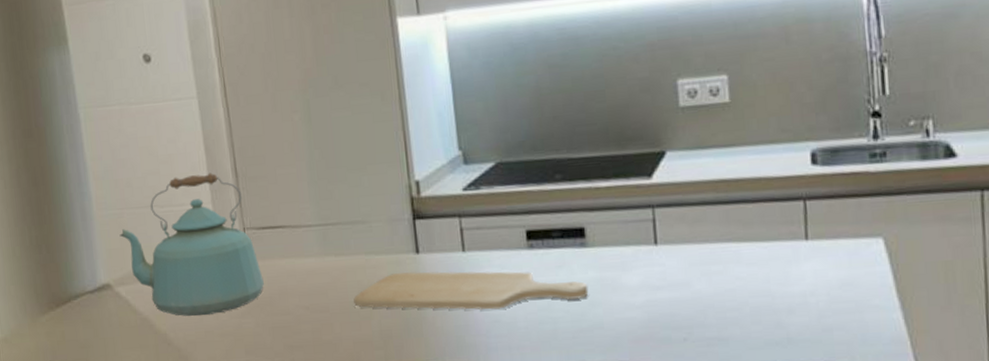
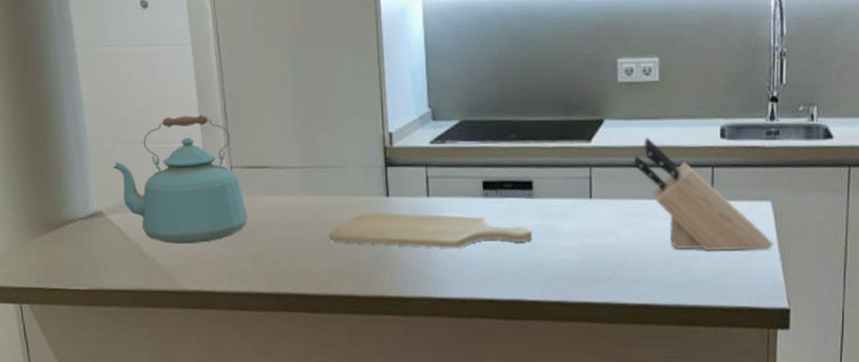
knife block: none [705,169,890,301] -> present [634,137,773,251]

